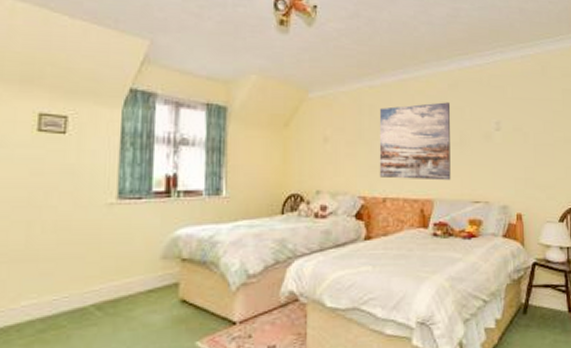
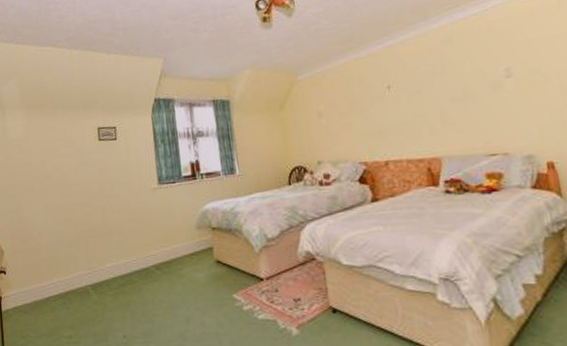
wall art: present [379,102,451,181] -> none [369,59,458,142]

